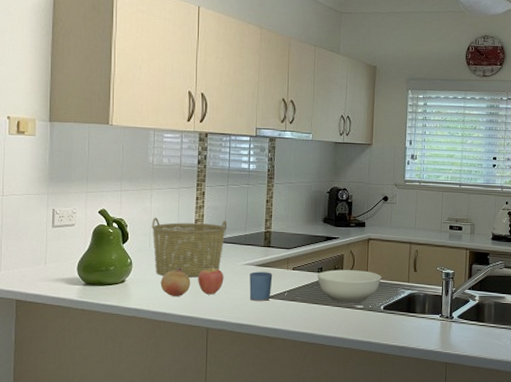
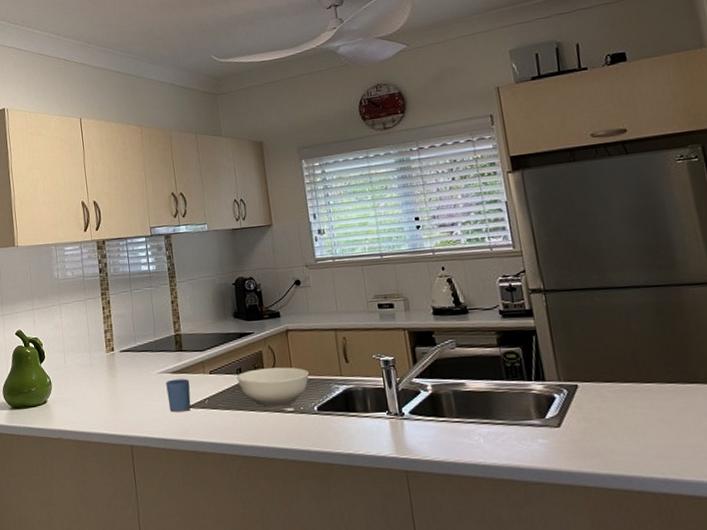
basket: present [151,217,227,278] -> none [64,327,137,393]
fruit: present [160,267,191,296] -> none [79,382,109,414]
fruit: present [197,262,224,295] -> none [114,374,141,409]

